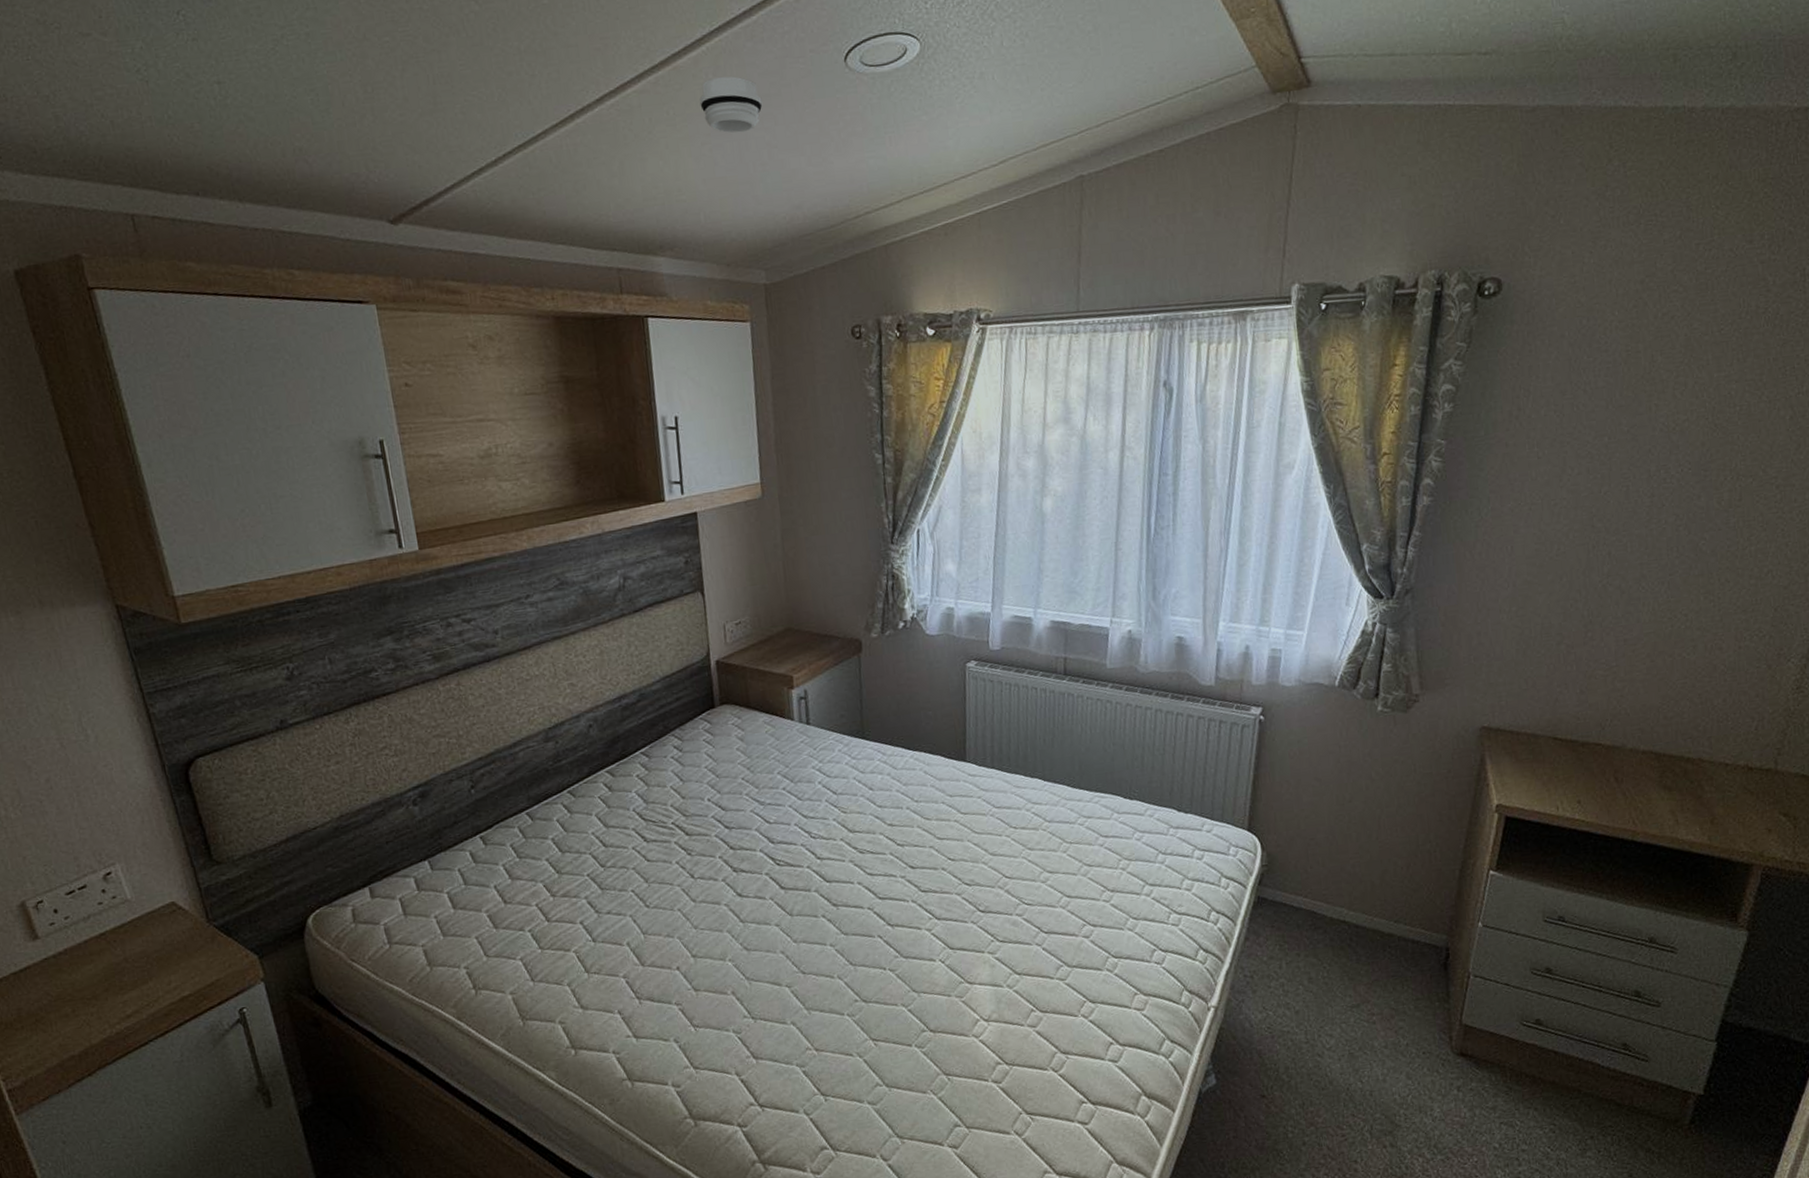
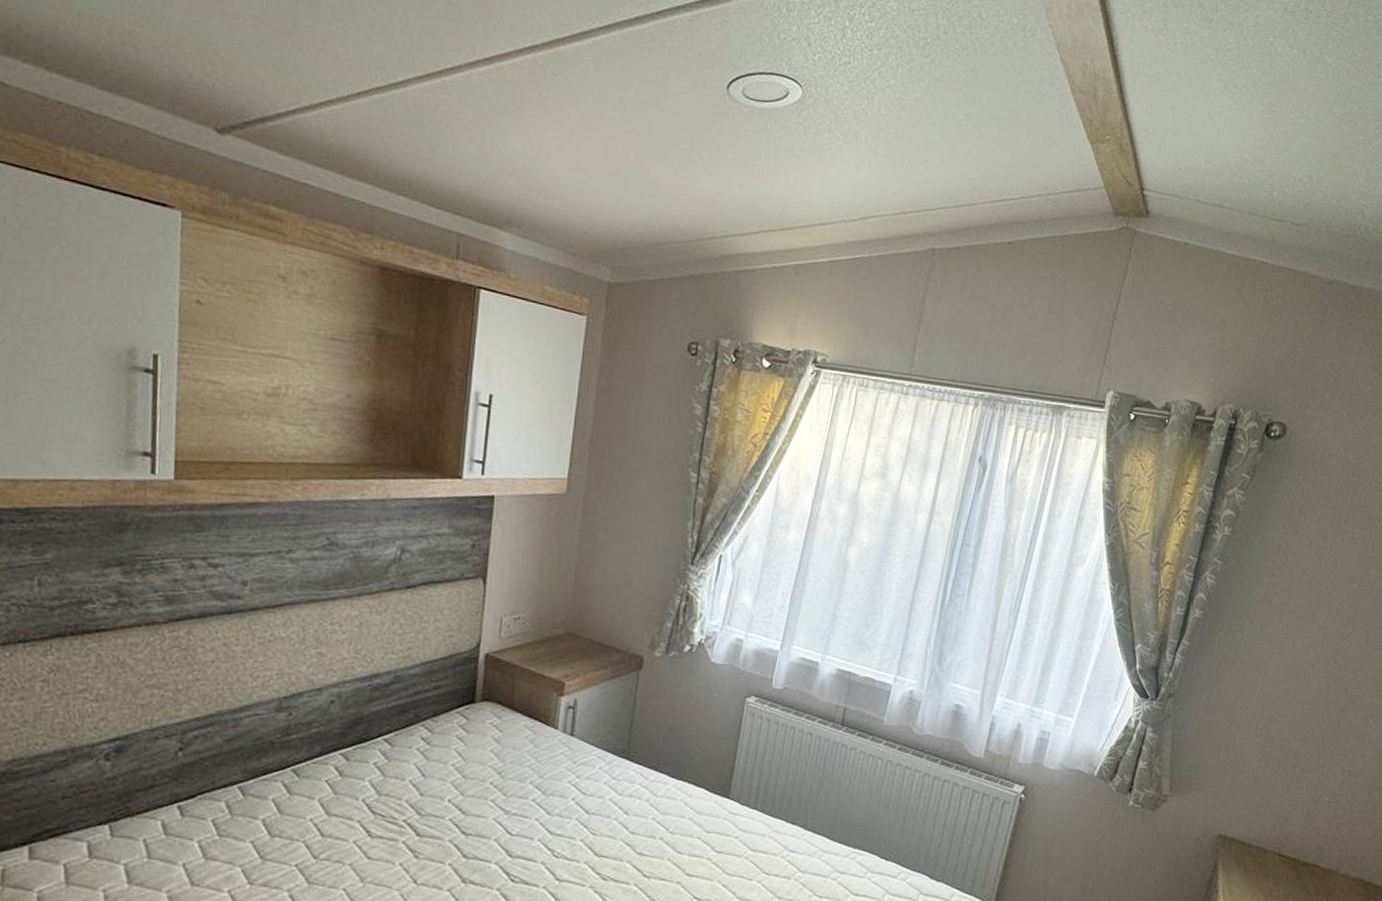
smoke detector: present [699,76,763,134] -> none [575,72,639,132]

